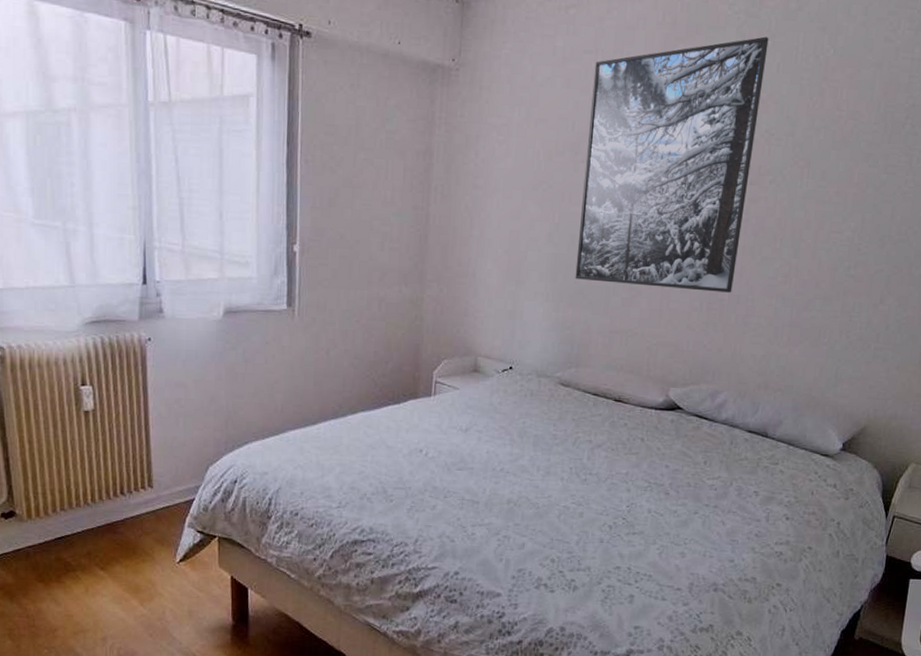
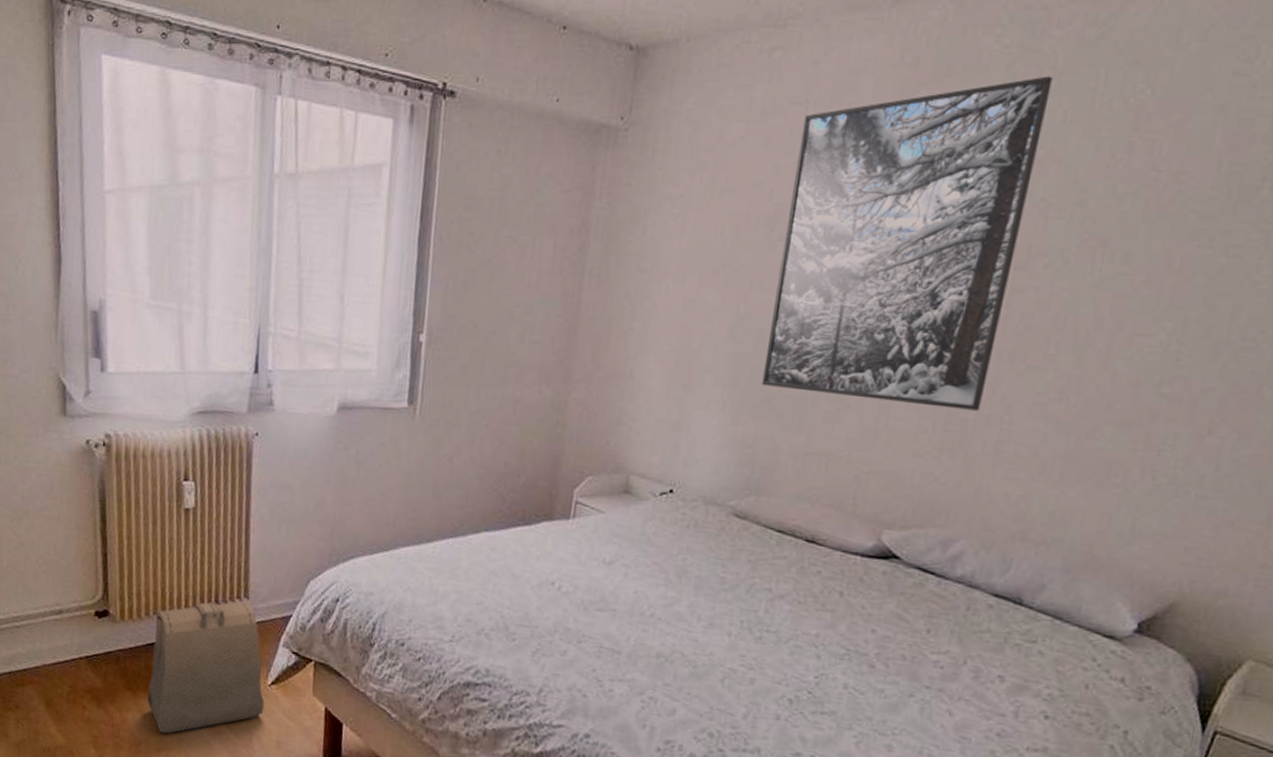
backpack: none [60,490,175,618] -> present [147,601,265,734]

